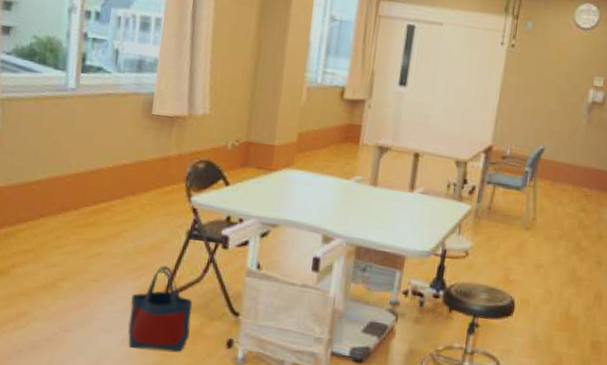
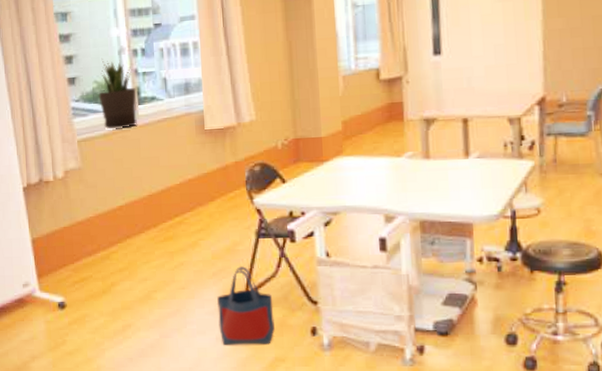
planter: none [35,12,82,96] -> present [98,58,137,129]

